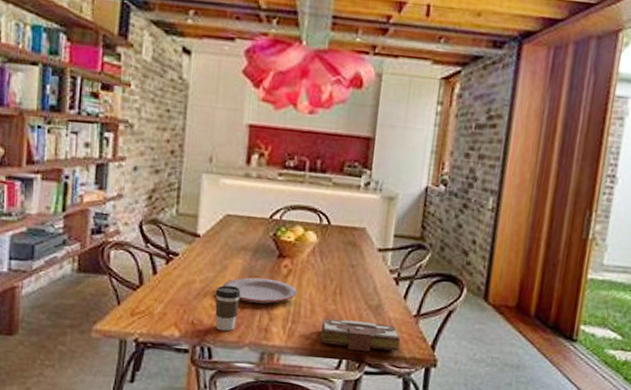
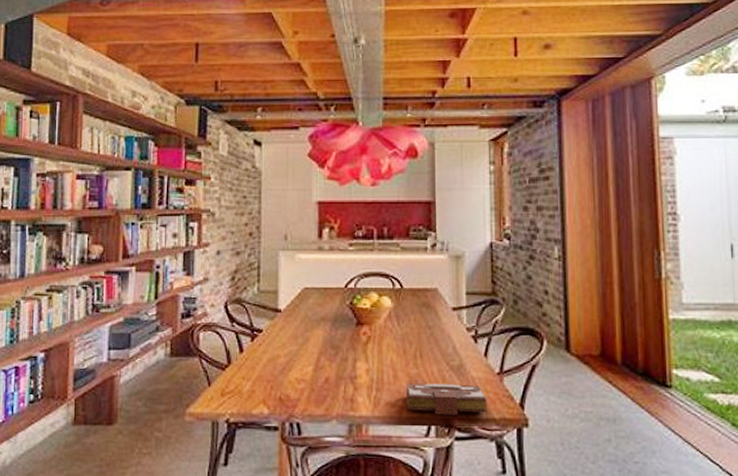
coffee cup: present [215,285,241,332] -> none [299,358,324,405]
plate: present [222,277,297,304] -> none [306,347,378,373]

